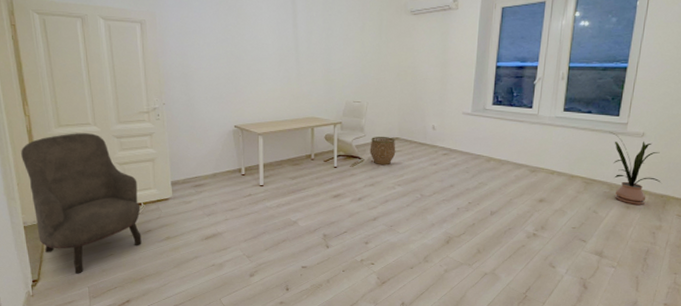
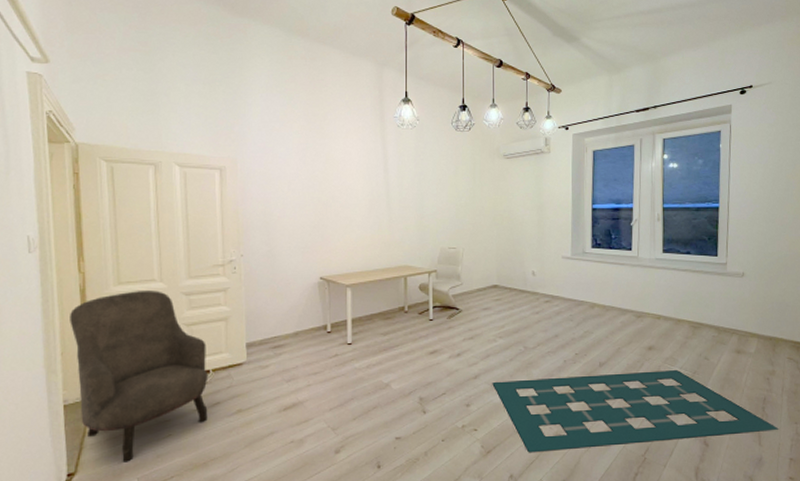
basket: present [369,137,396,166] -> none [467,285,495,316]
area rug: none [389,221,658,286] -> present [492,370,779,453]
house plant: present [609,132,661,205] -> none [710,273,768,349]

